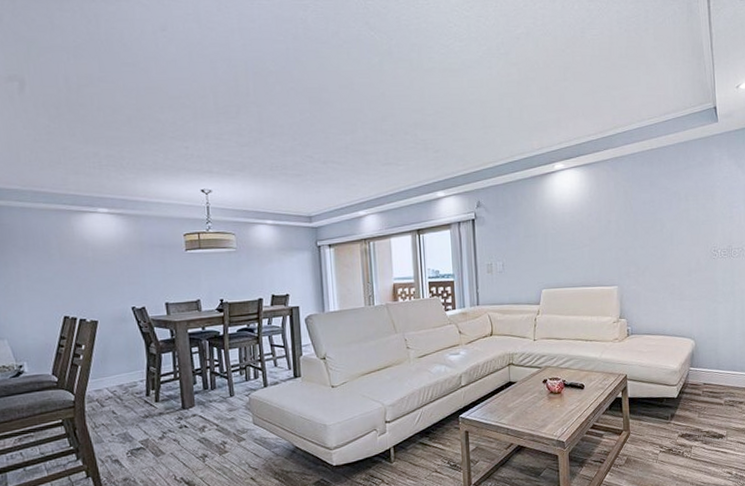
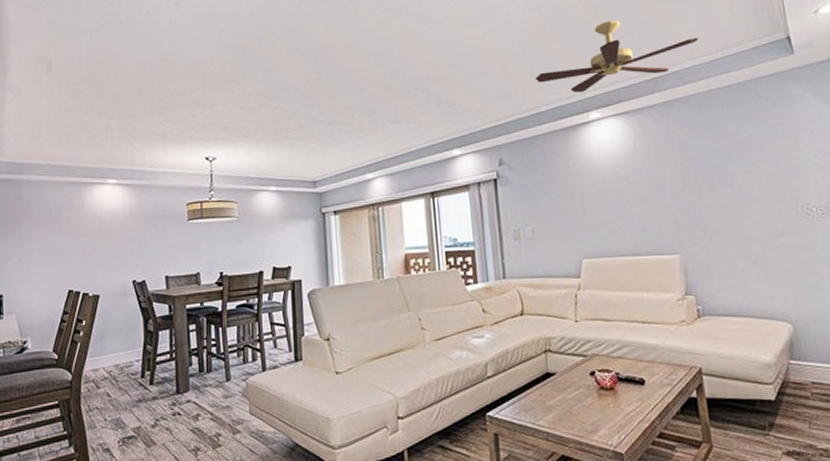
ceiling fan: none [511,81,647,146] -> present [535,20,699,93]

